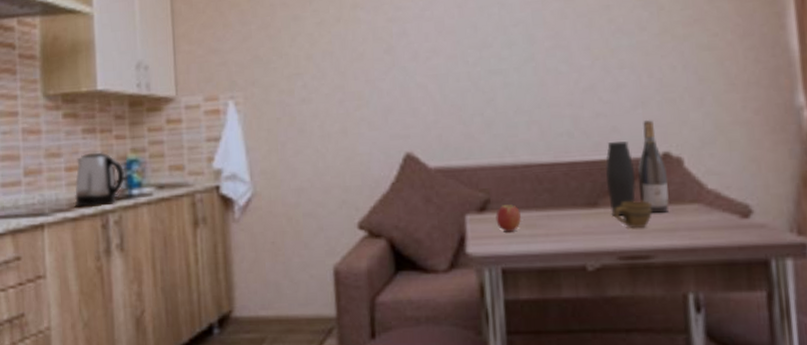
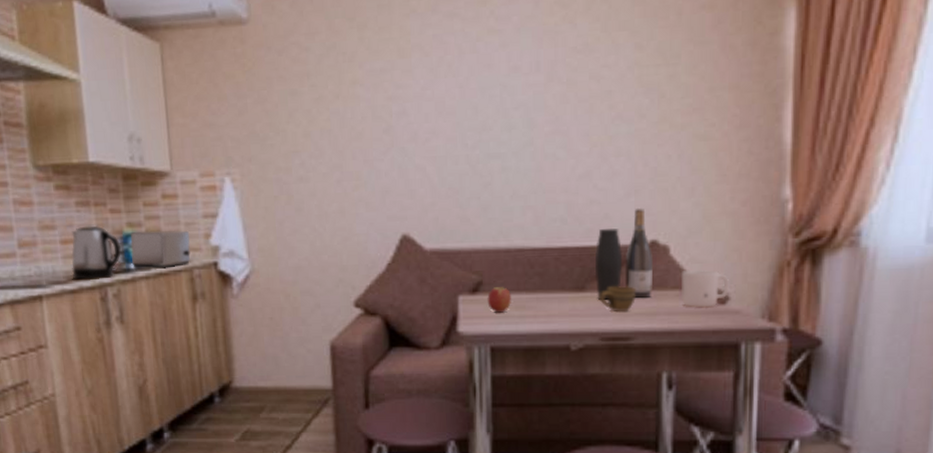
toaster: none [134,154,193,195] -> present [131,229,191,270]
mug: none [697,181,752,223] -> present [680,269,730,308]

